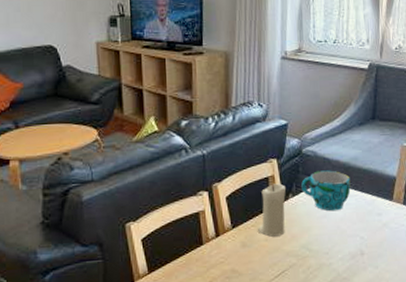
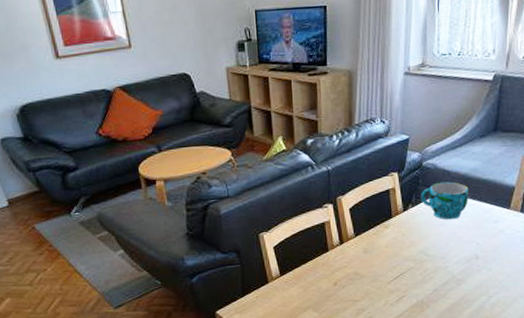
candle: present [258,183,286,237] -> none [379,195,406,244]

